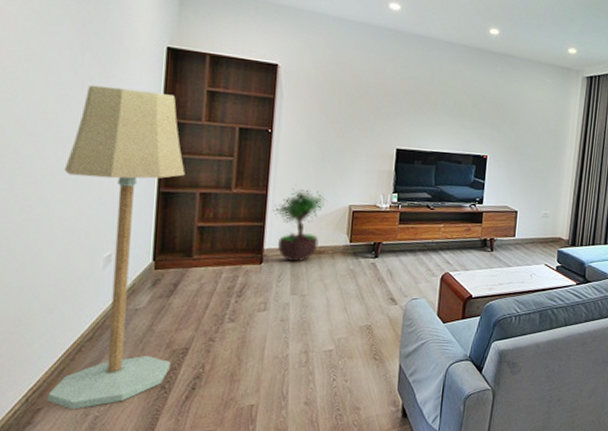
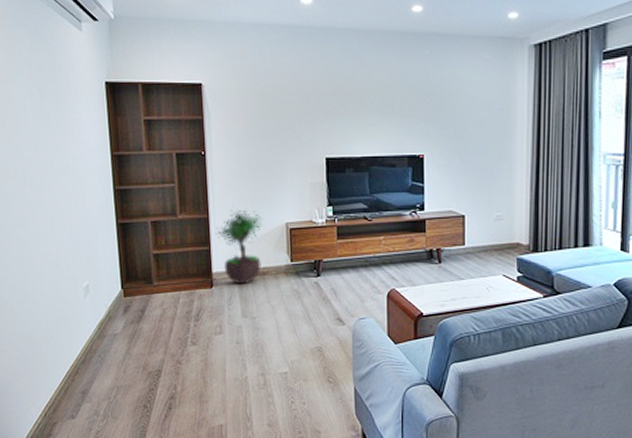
floor lamp: present [47,85,185,410] -> none [42,127,149,425]

